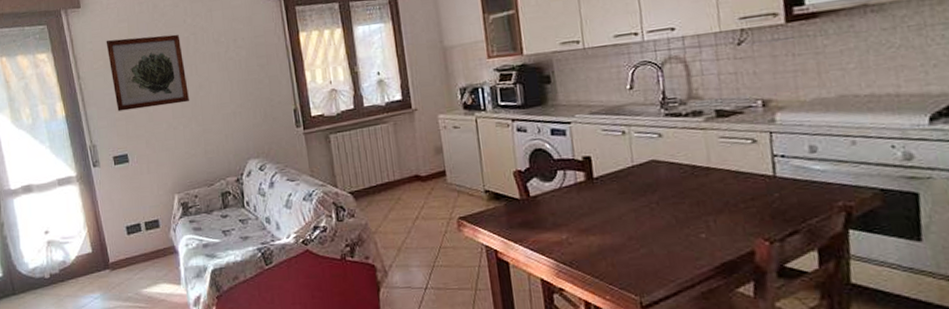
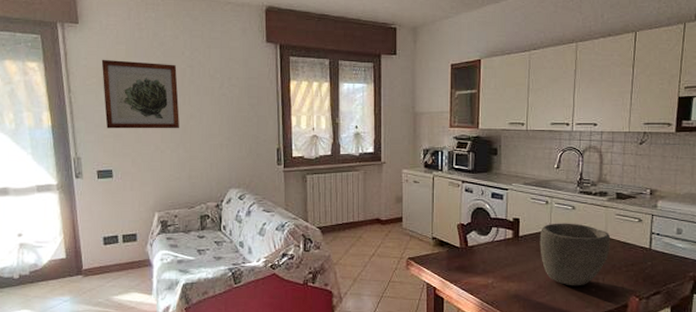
bowl: none [620,154,718,234] -> present [539,223,611,286]

